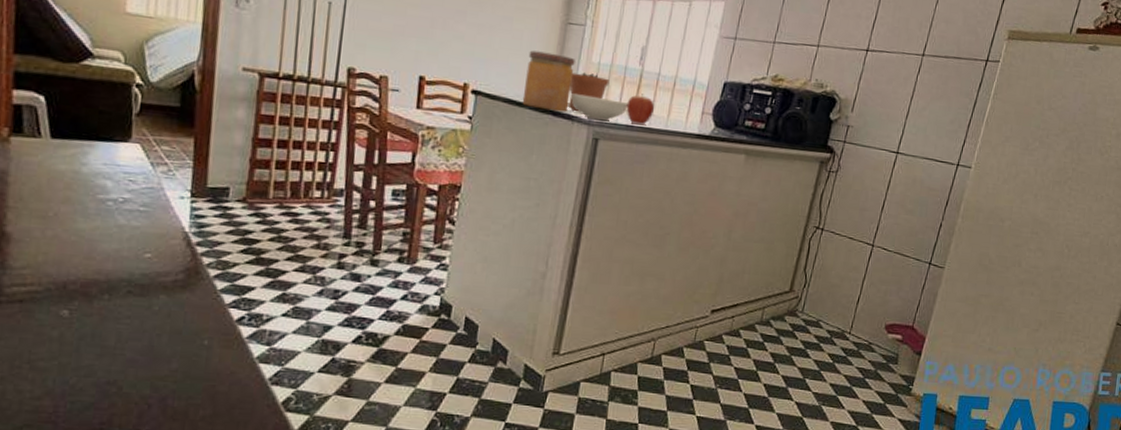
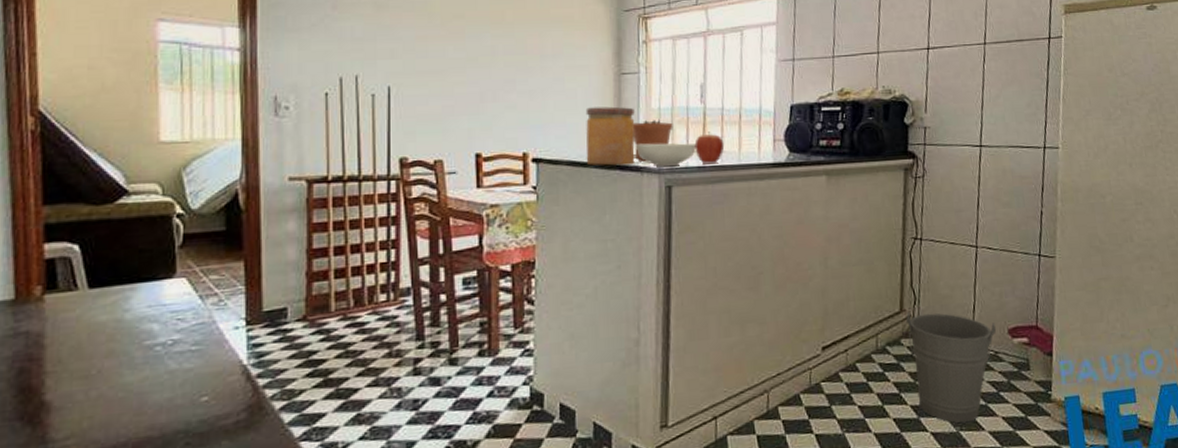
bucket: none [789,293,875,400] -> present [905,312,996,423]

